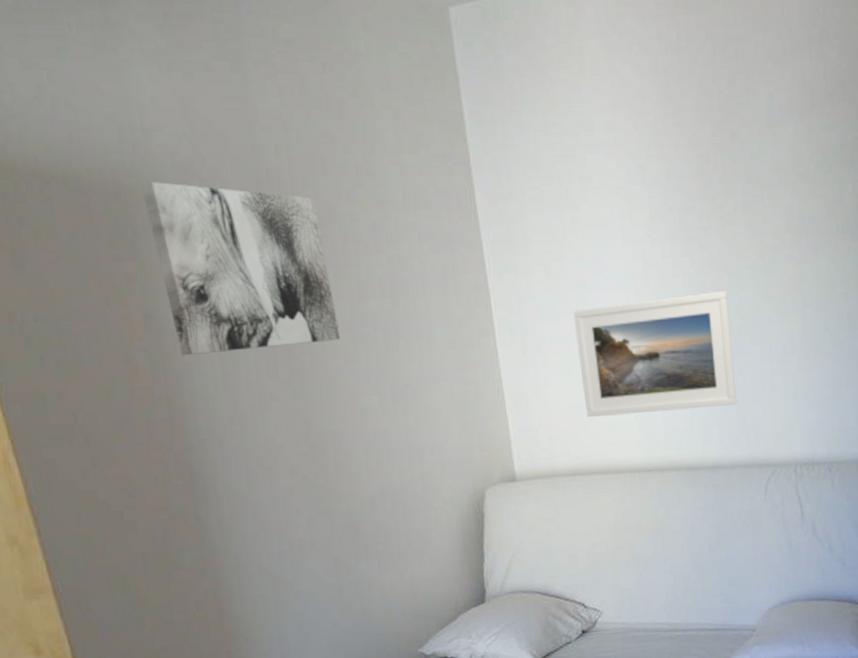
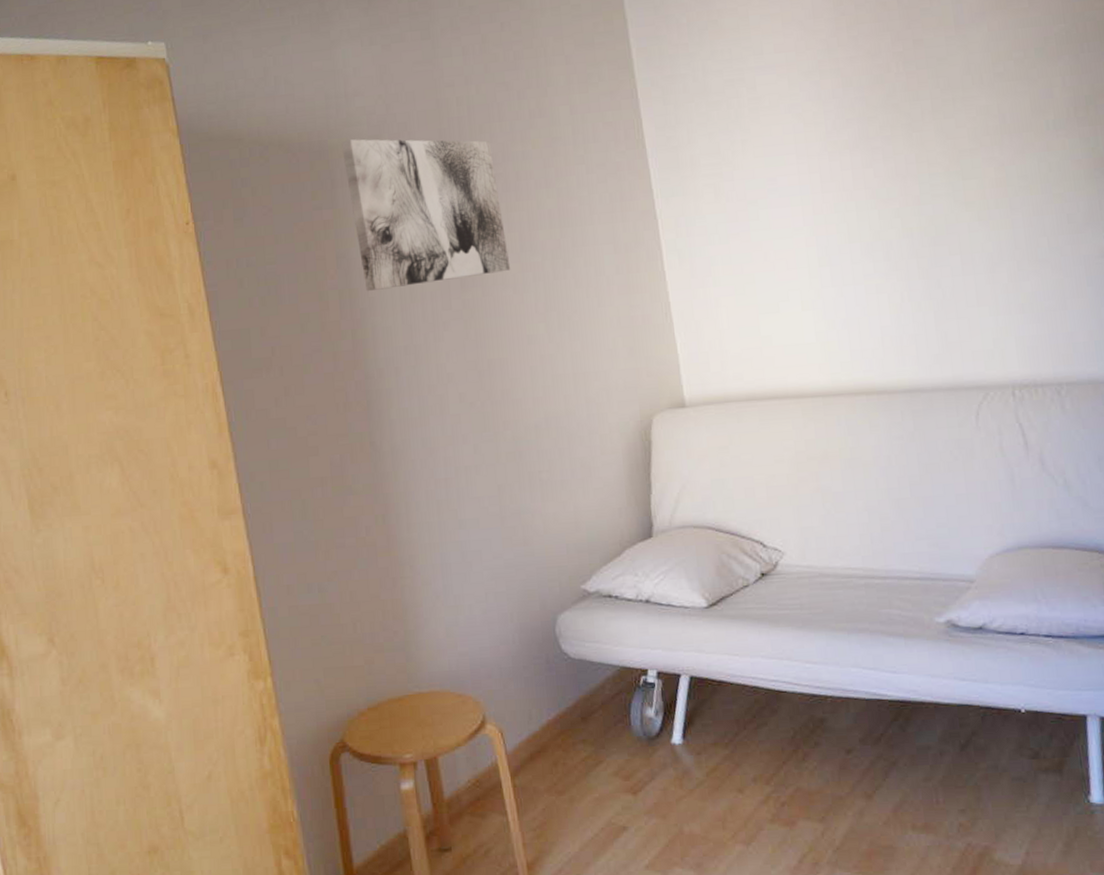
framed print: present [573,290,737,417] -> none [745,199,936,339]

